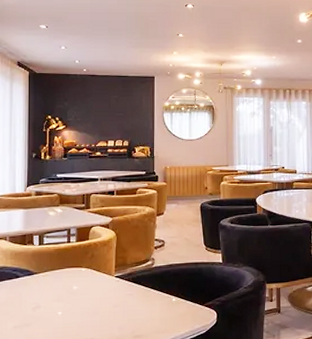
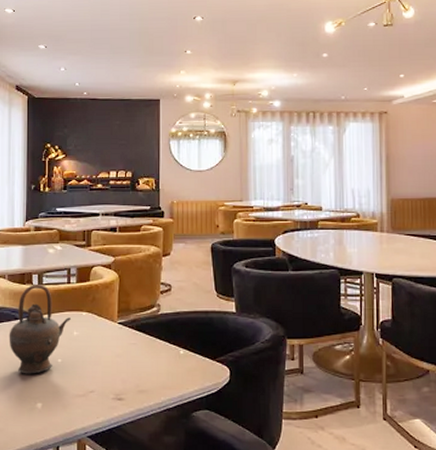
teapot: none [10,244,72,328] -> present [9,283,72,374]

